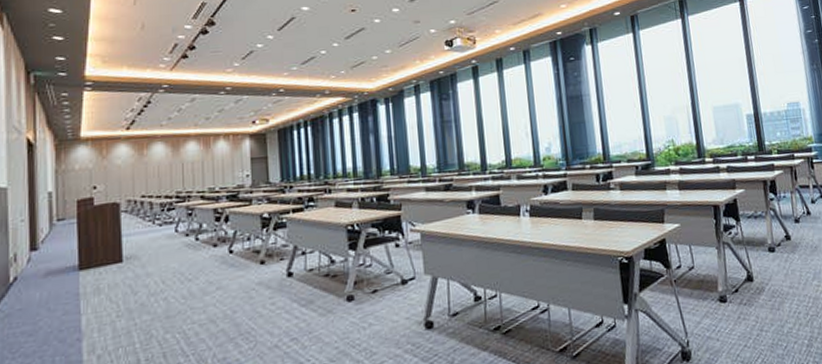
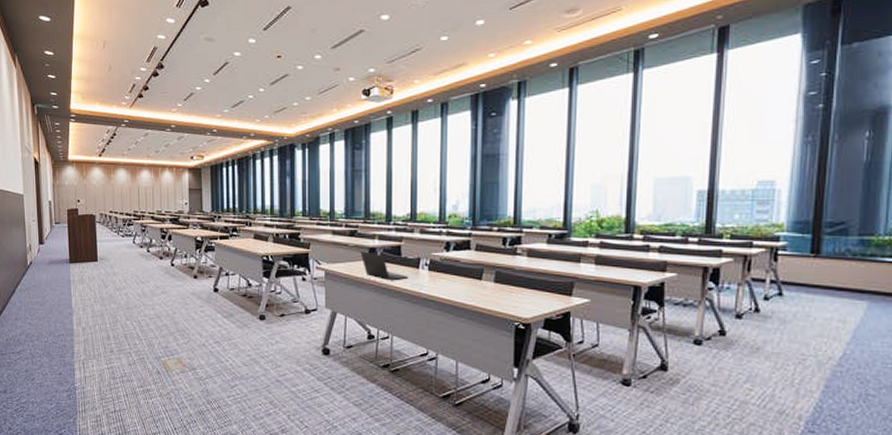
laptop: none [457,205,511,234] -> present [360,251,409,281]

